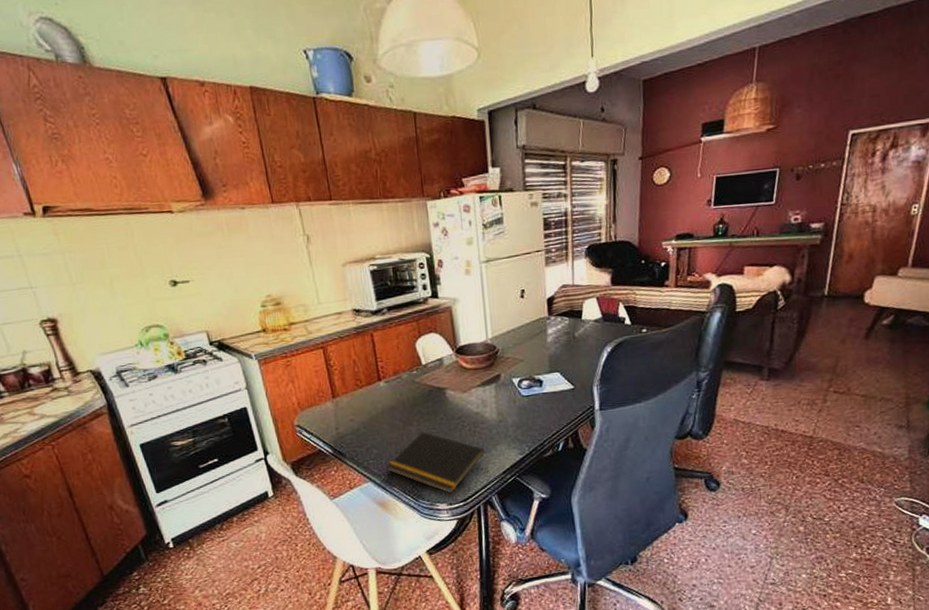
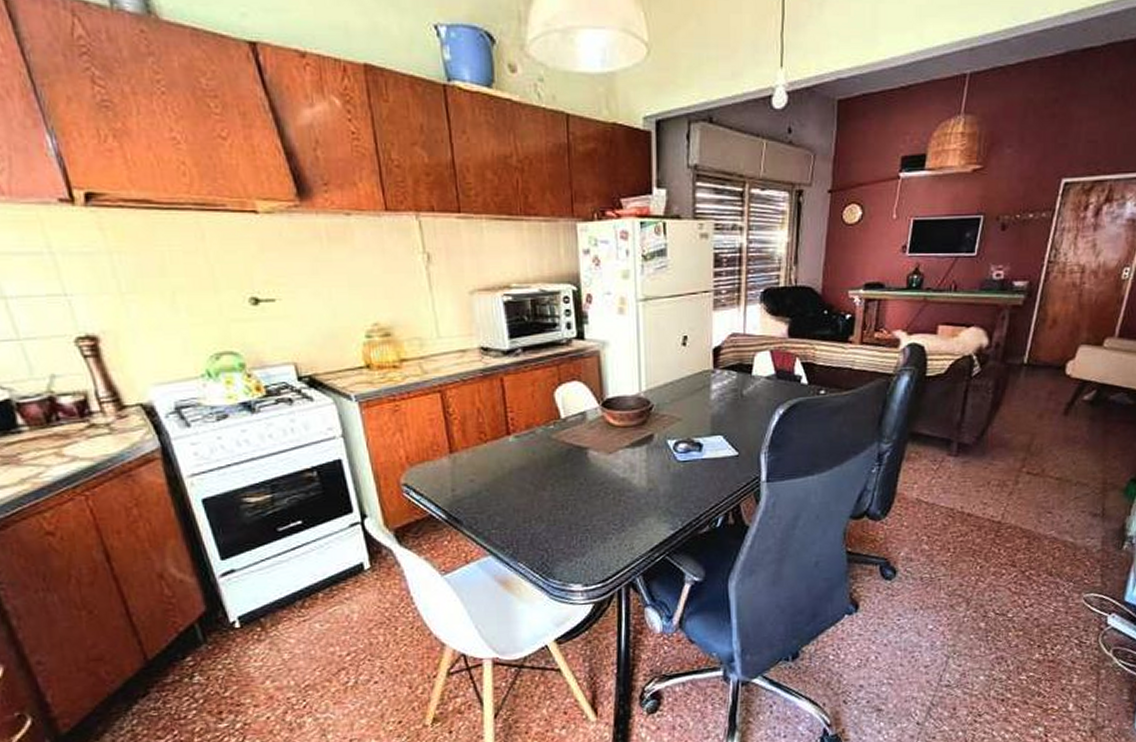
notepad: present [387,431,485,494] -> none [512,497,630,573]

